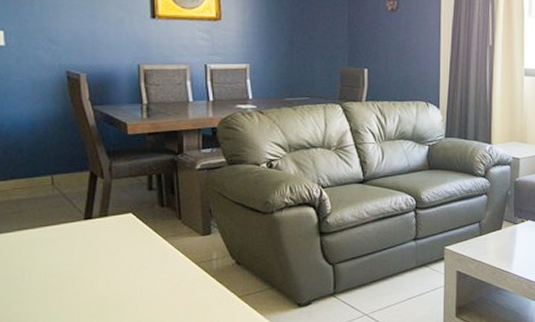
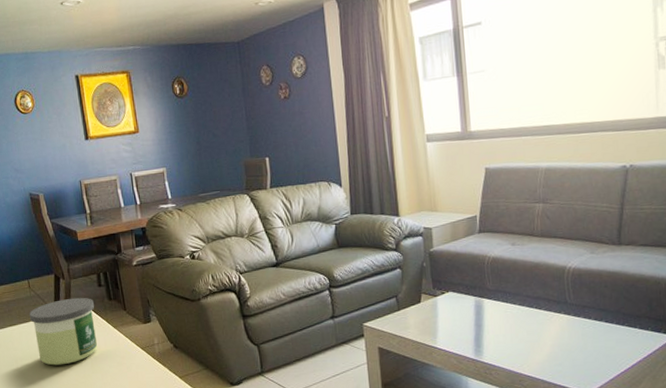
candle: none [48,201,141,280] -> present [29,297,98,366]

